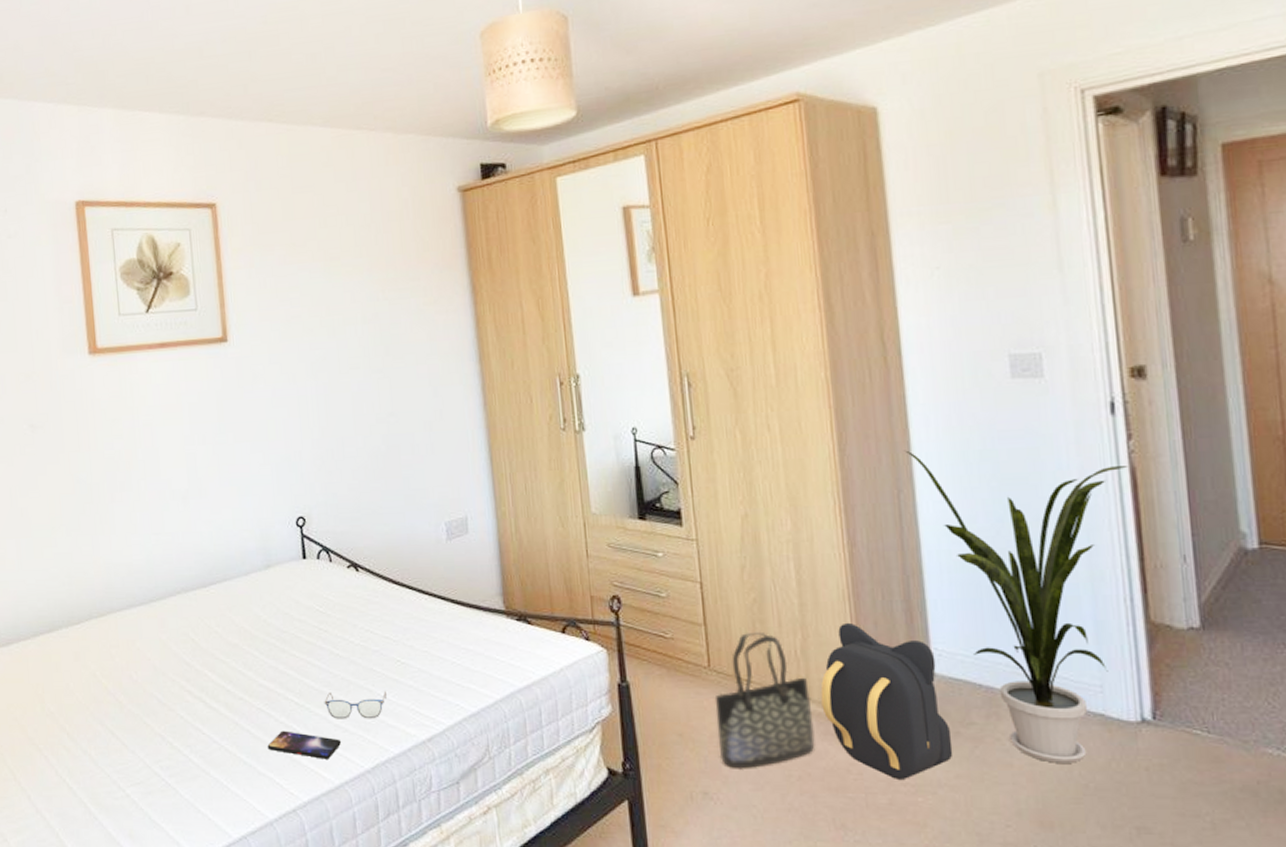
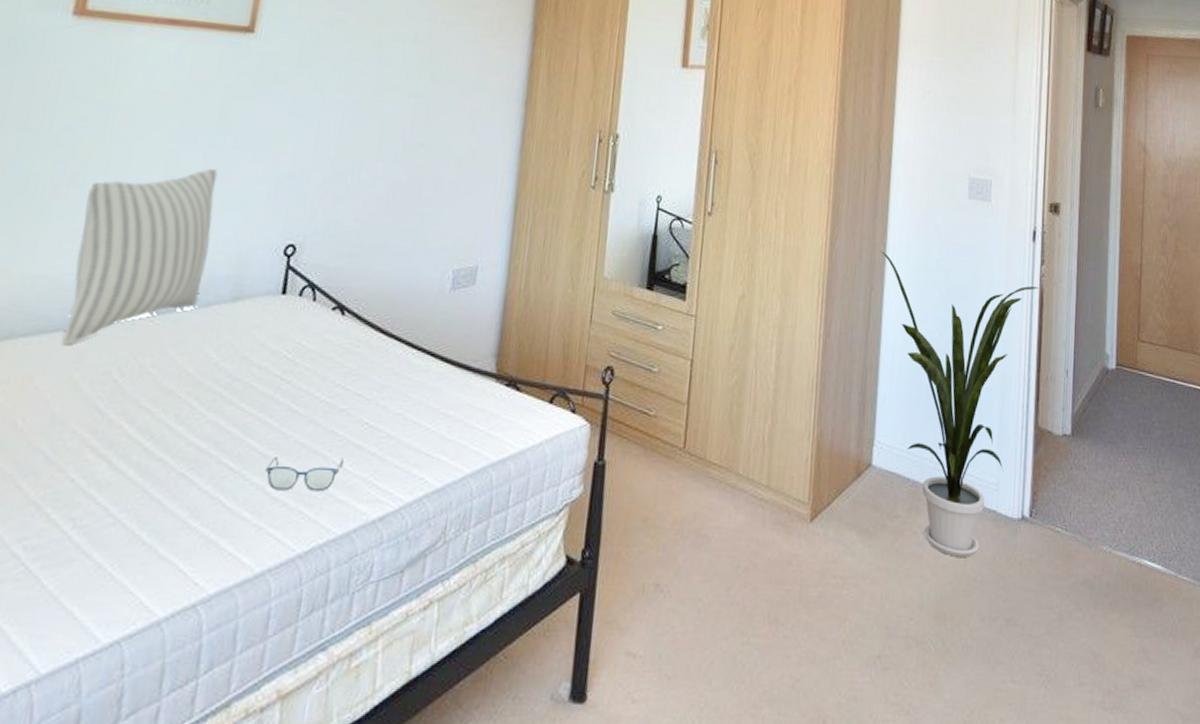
pillow: none [136,461,239,614] -> present [62,168,218,344]
smartphone: present [267,730,341,759] -> none [179,502,275,540]
tote bag: present [714,631,815,768] -> none [677,414,769,558]
backpack: present [820,622,953,779] -> none [777,410,879,571]

